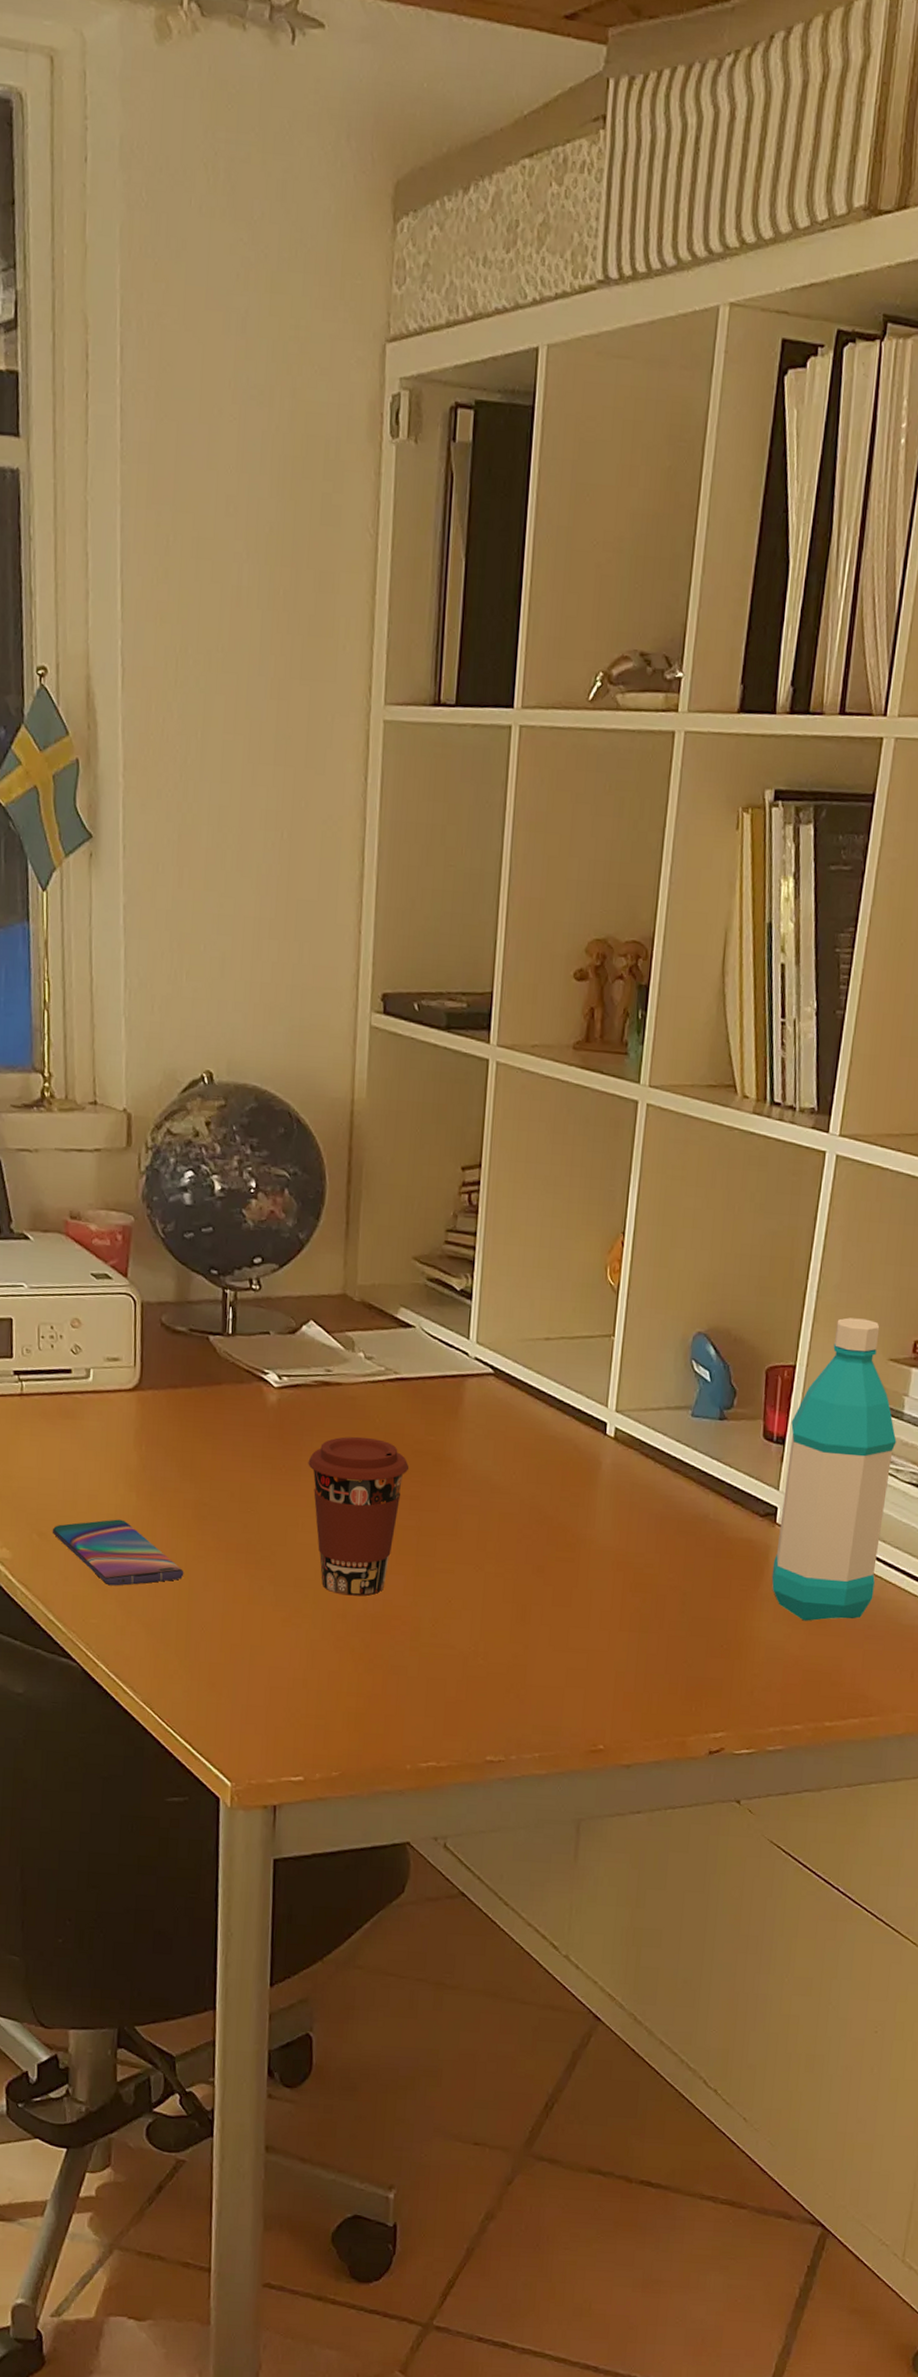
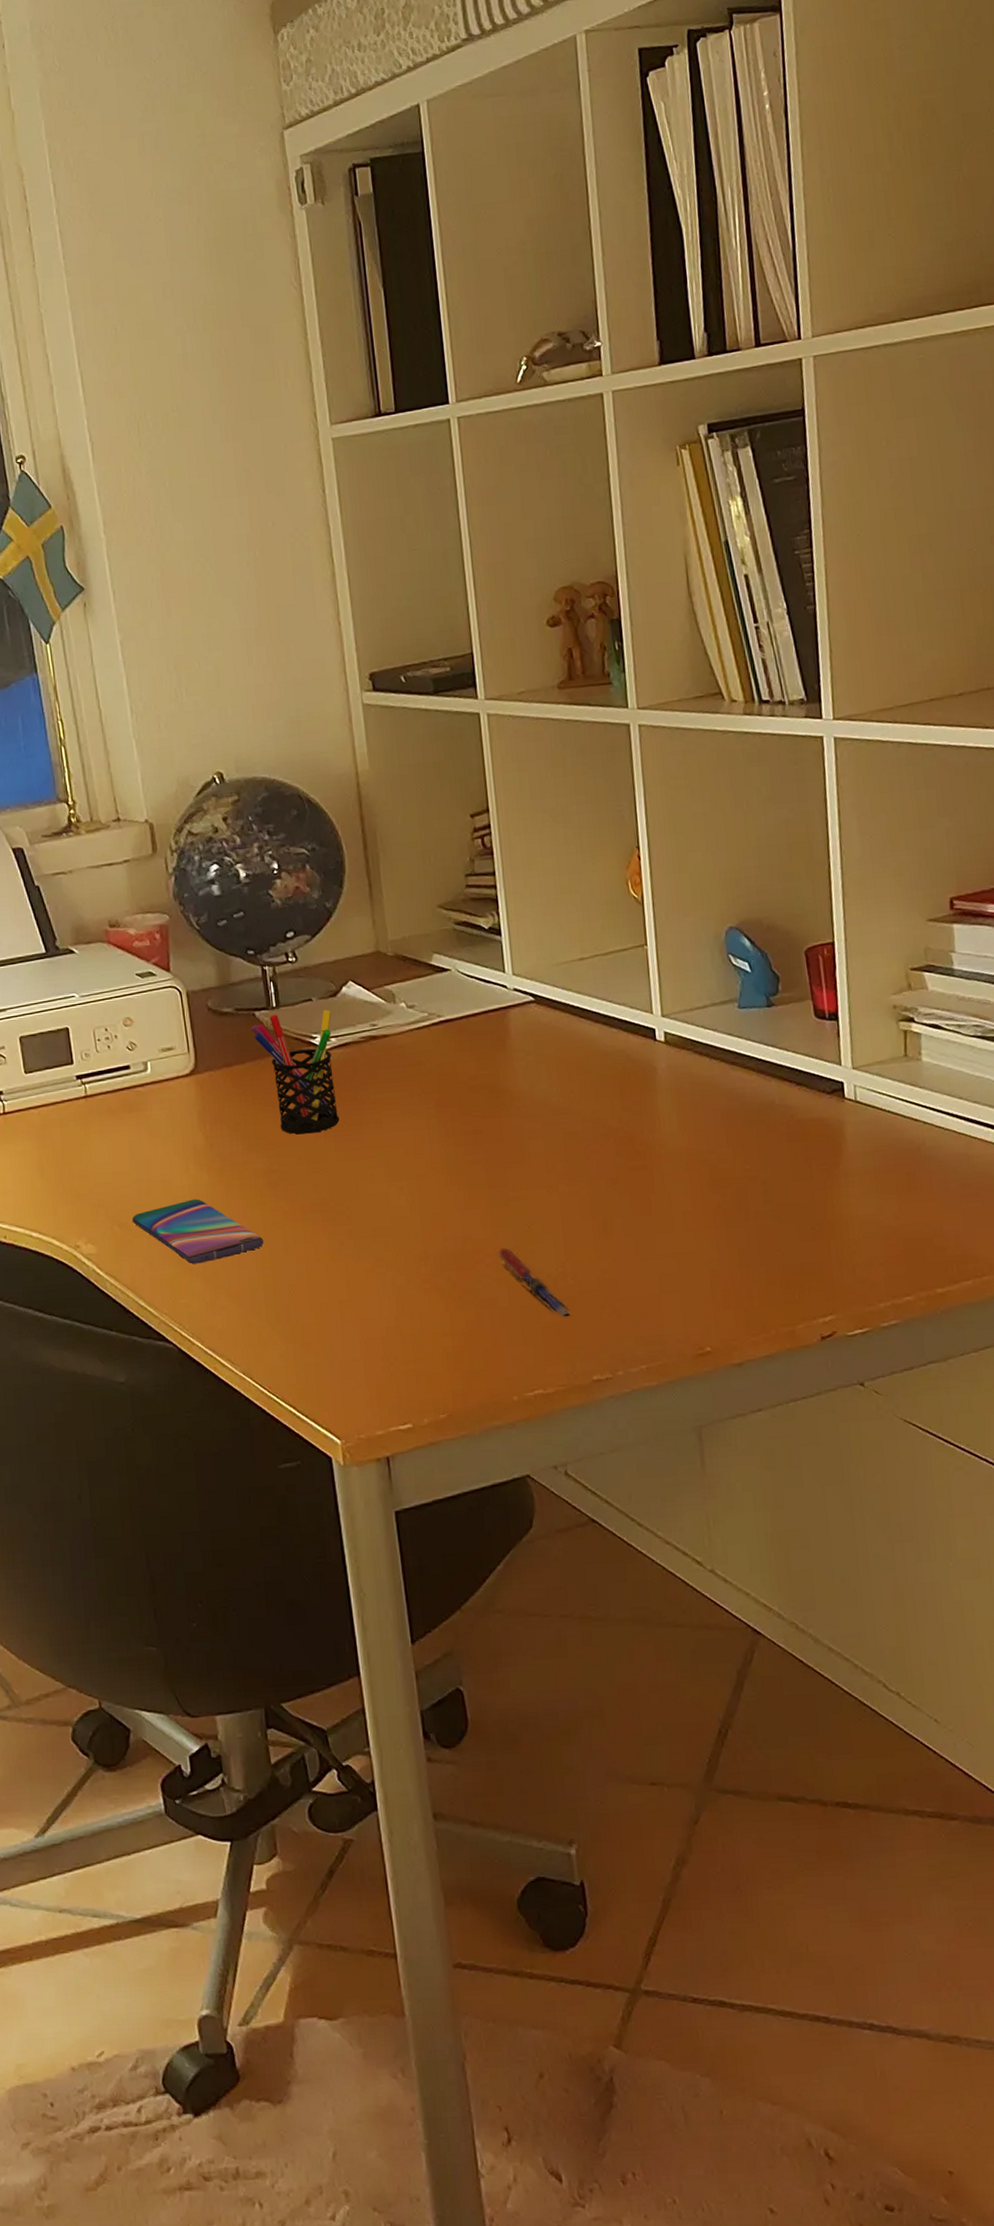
pen holder: none [202,1341,288,1472] -> present [250,1009,340,1134]
coffee cup: present [308,1436,410,1596] -> none [367,1081,468,1238]
pen: none [412,1618,476,1695] -> present [495,1248,570,1318]
water bottle: present [771,1317,897,1621] -> none [840,885,961,1190]

